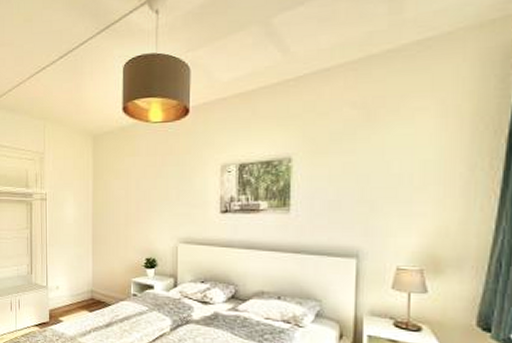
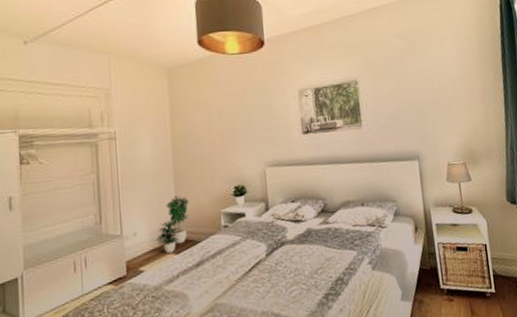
potted plant: none [73,258,104,310] -> present [155,195,189,253]

